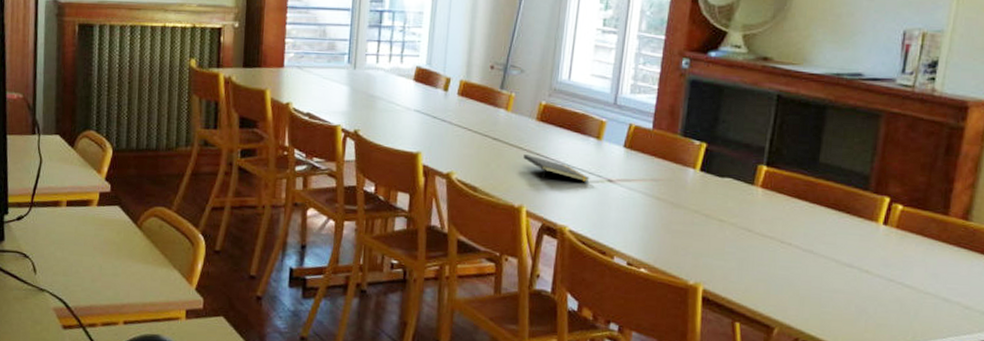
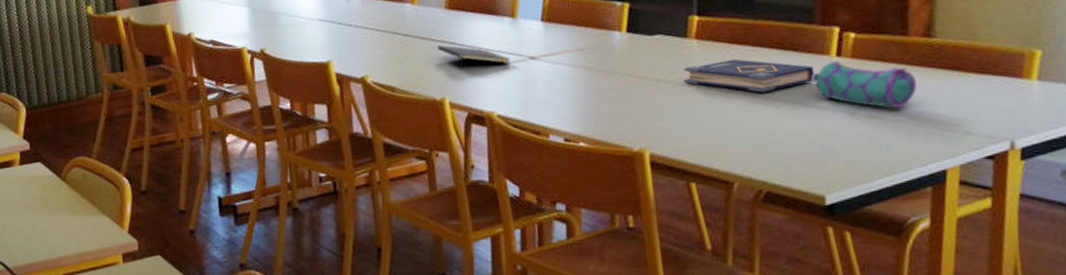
book: none [744,211,861,248] -> present [684,58,814,93]
pencil case: none [857,228,950,282] -> present [811,60,918,109]

